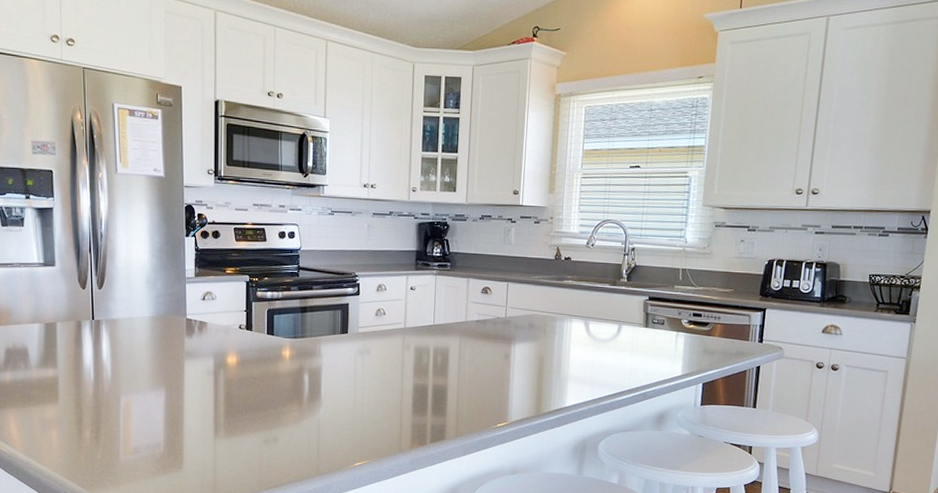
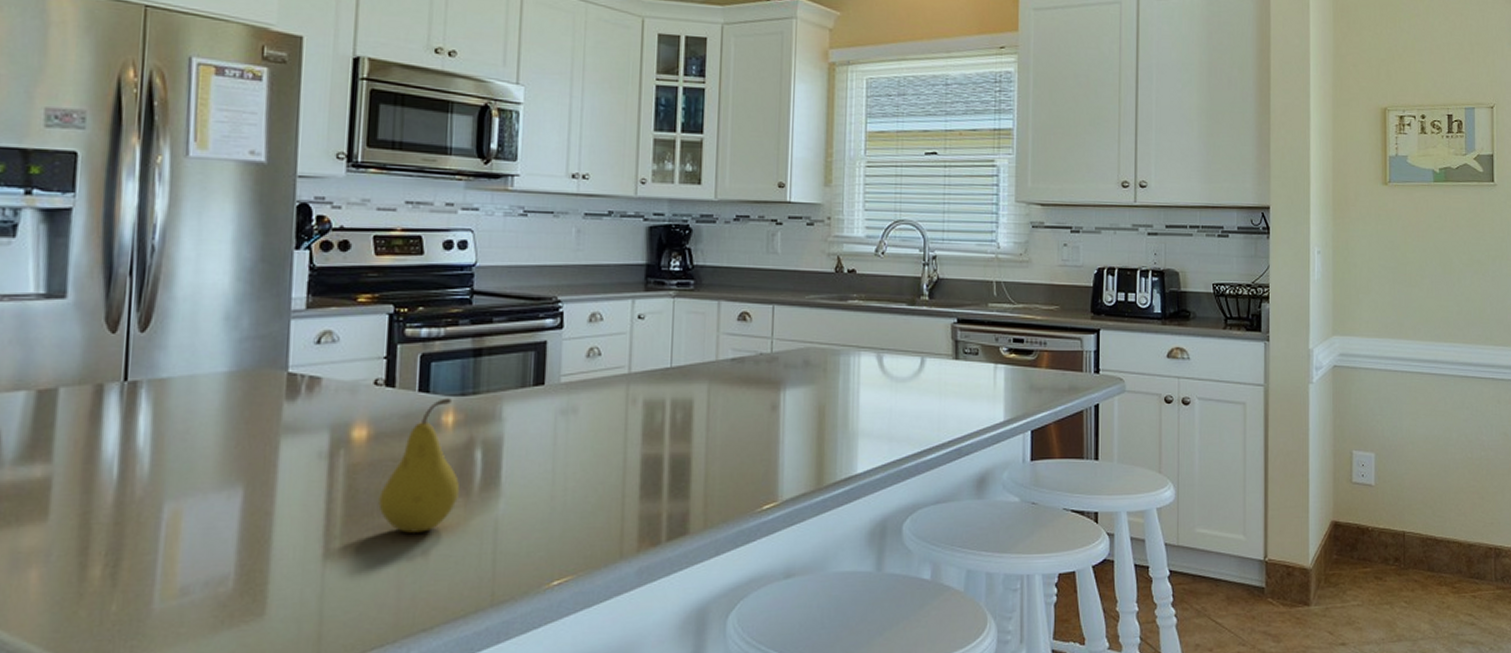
fruit: none [246,339,295,425] -> present [378,398,459,533]

